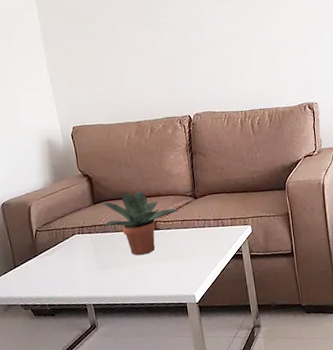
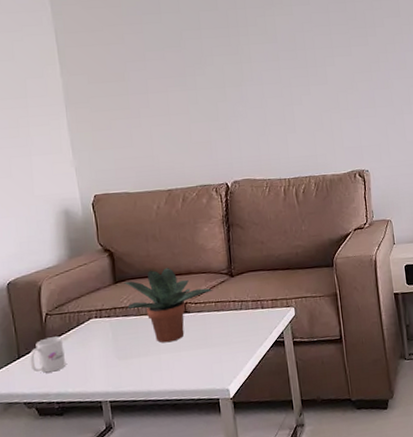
mug: none [24,249,55,280] -> present [29,336,66,373]

